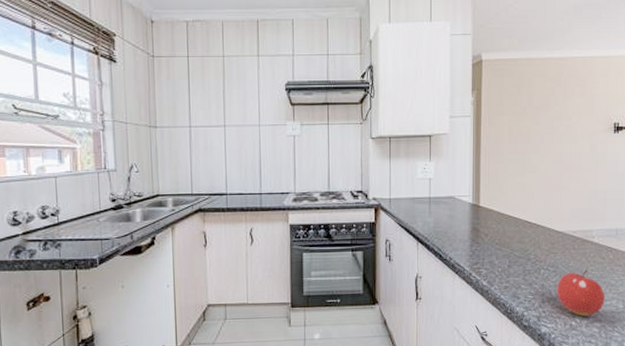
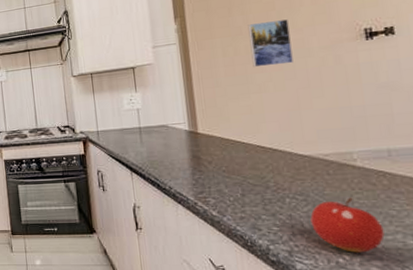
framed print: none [531,106,562,148] -> present [247,19,293,68]

